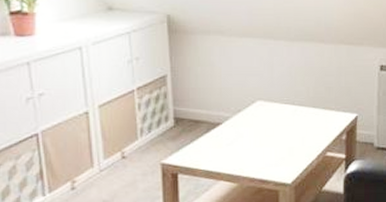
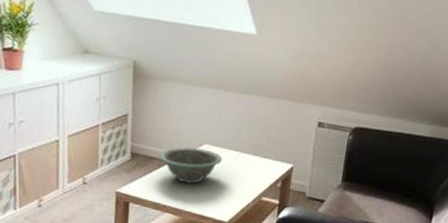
decorative bowl: none [208,106,278,146] -> present [159,147,222,184]

